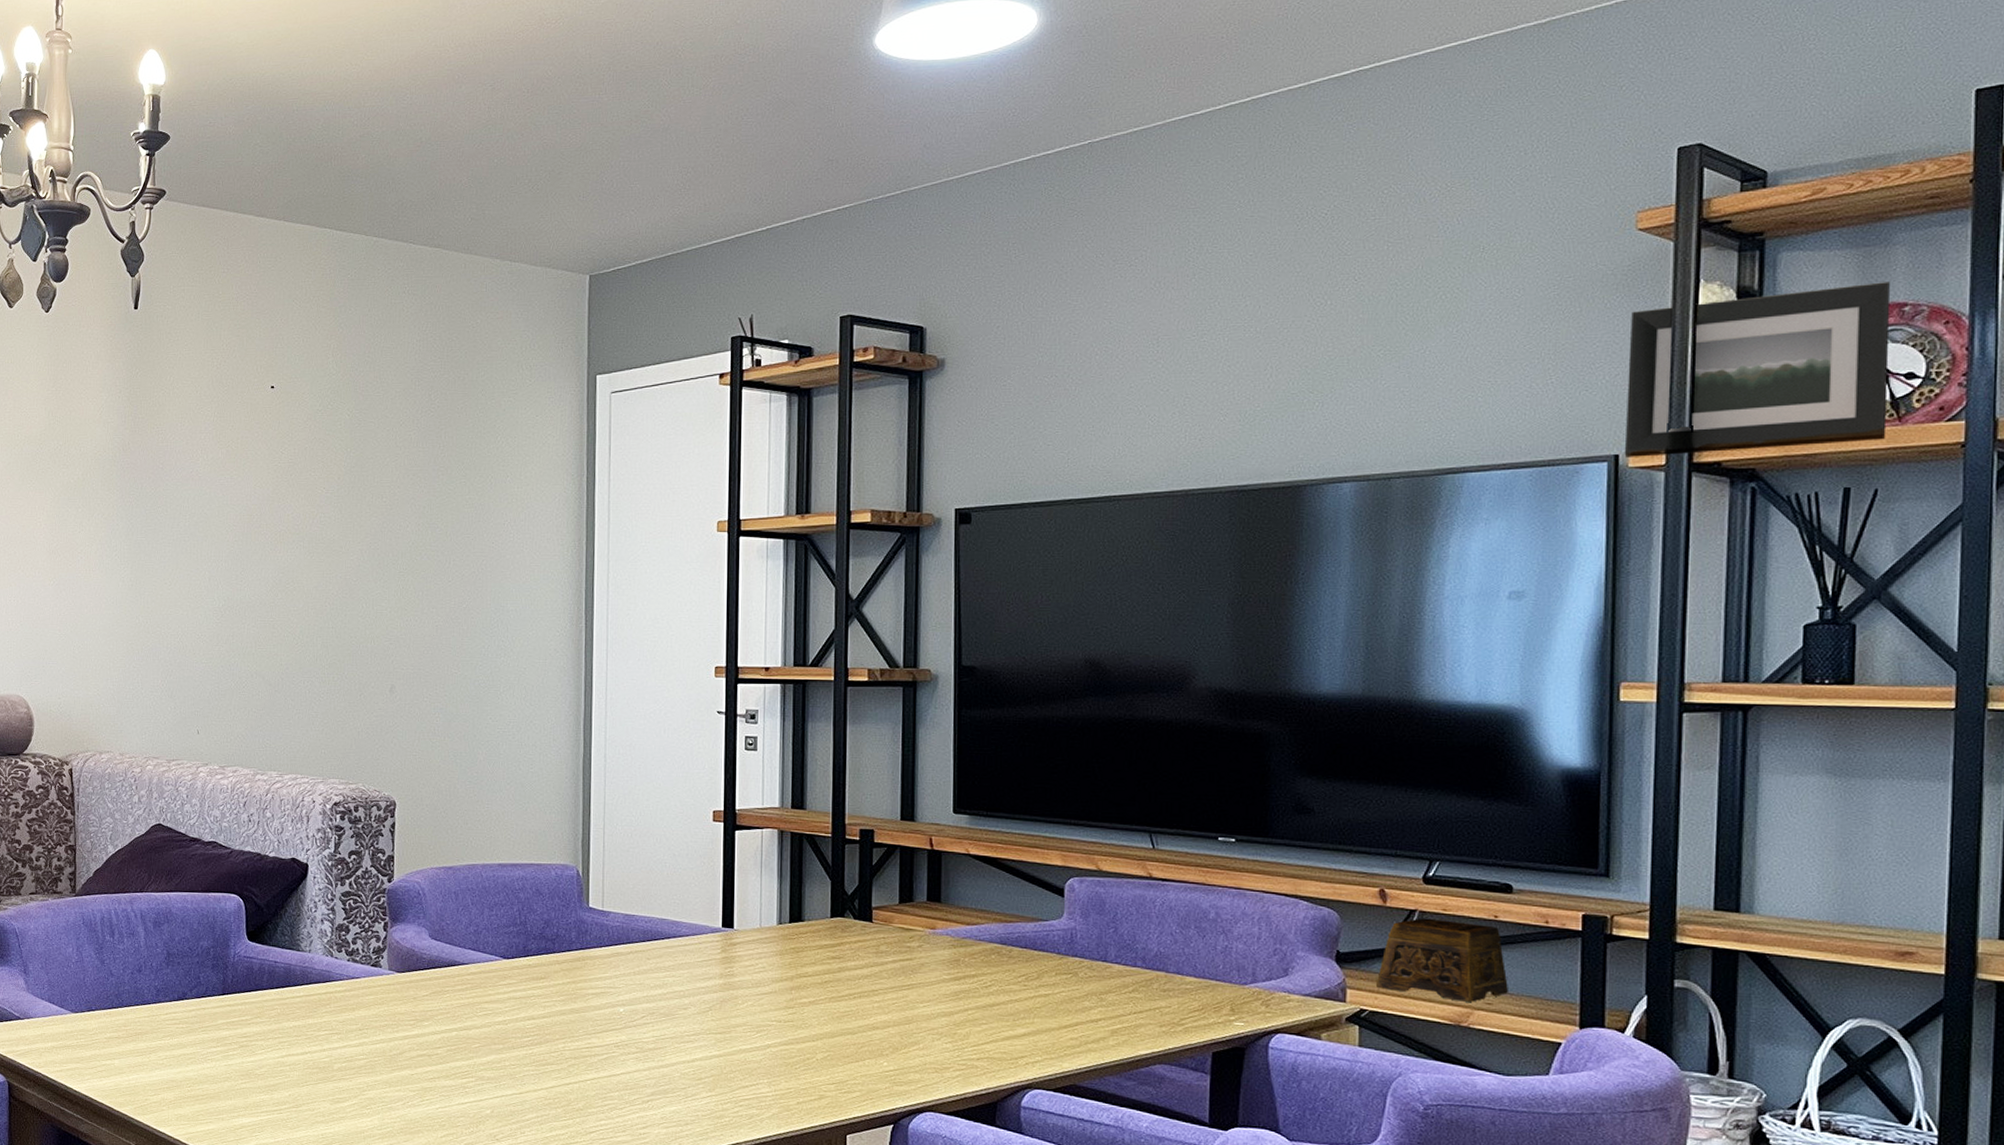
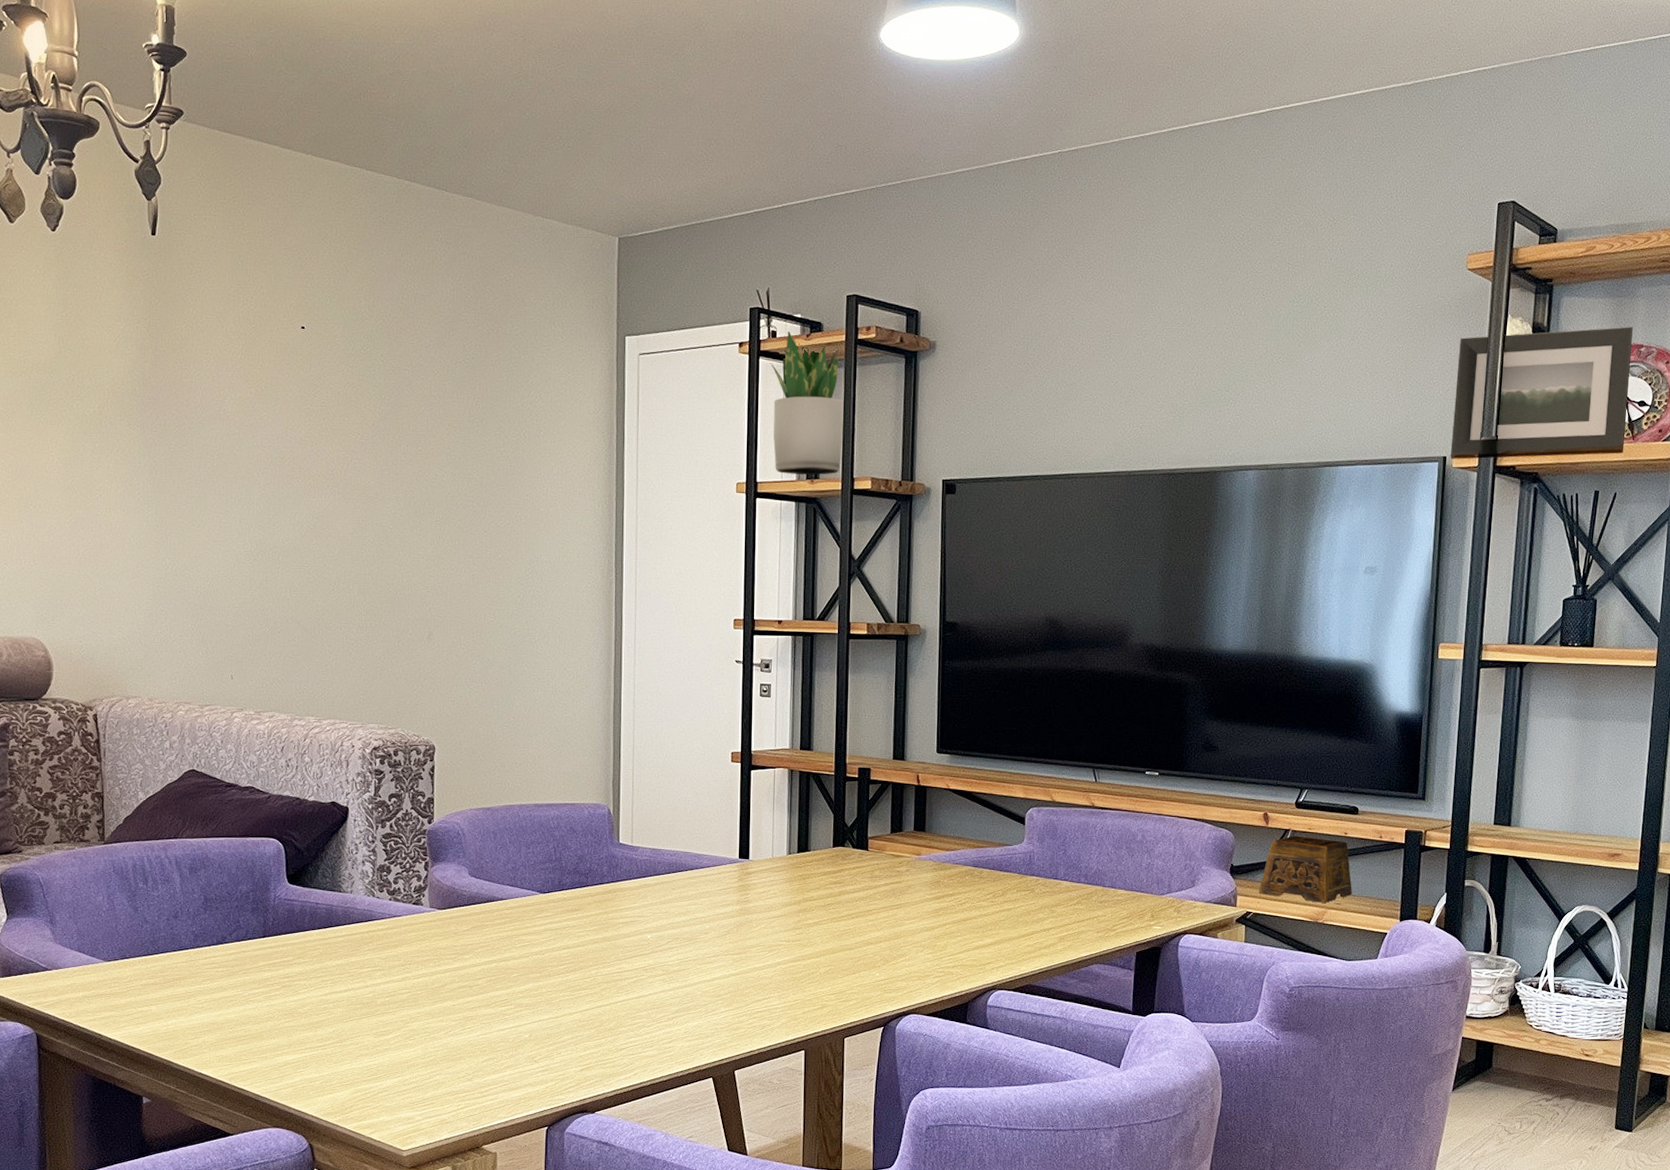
planter: none [754,353,838,510] -> present [770,328,844,475]

